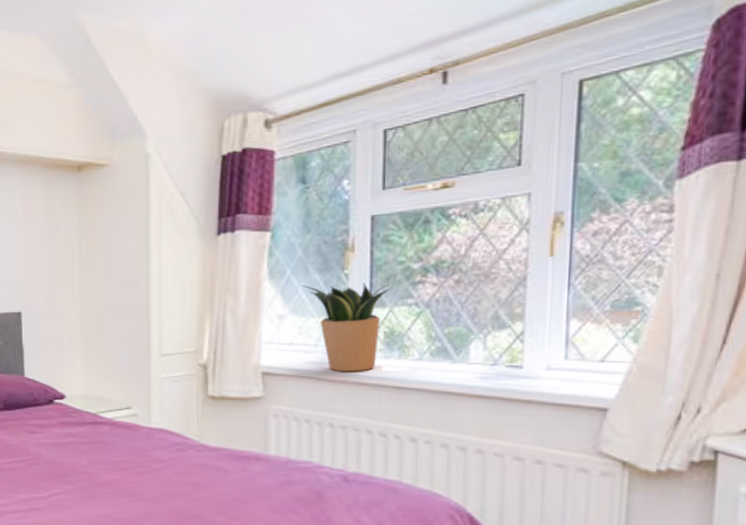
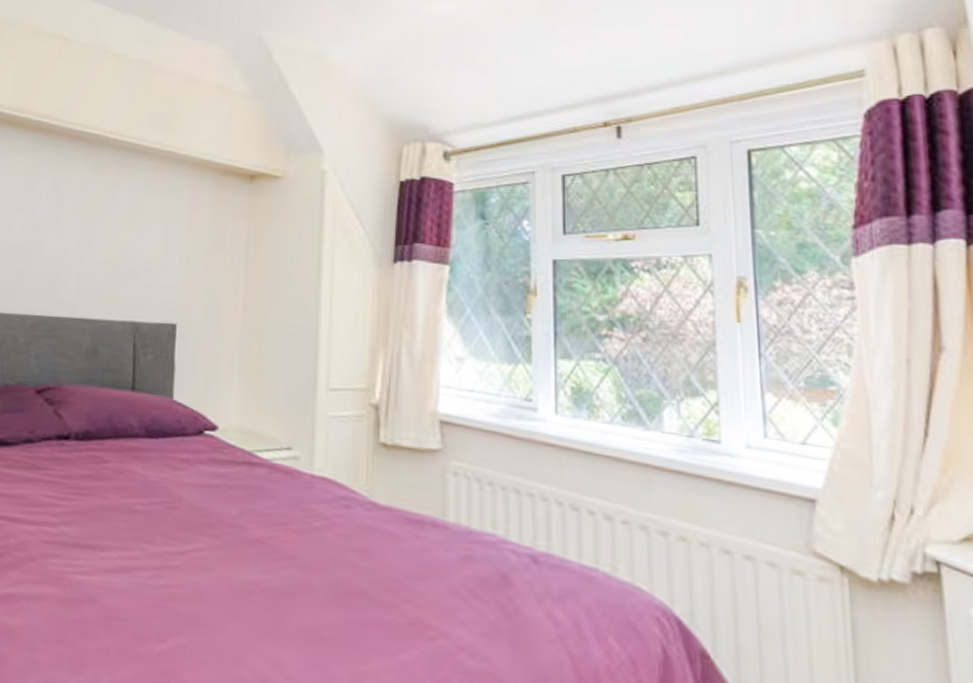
potted plant: present [302,282,394,372] -> none [482,326,579,431]

